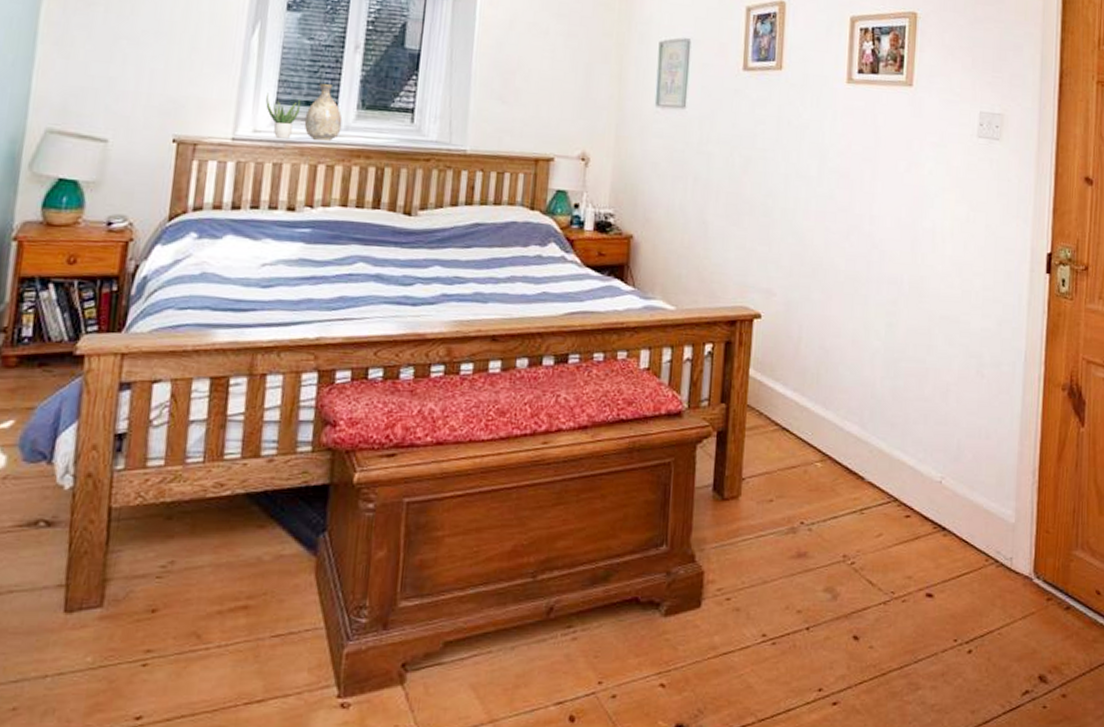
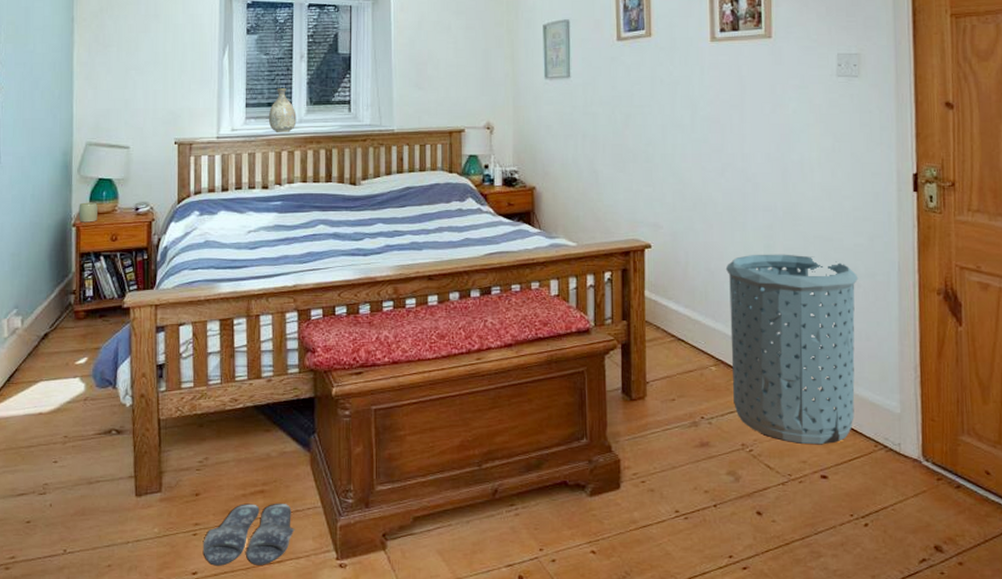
mug: none [23,208,54,237] -> present [79,202,99,223]
slippers: none [153,622,286,708] -> present [202,503,295,566]
potted plant: present [266,92,301,139] -> none [239,99,265,134]
laundry basket: none [838,333,983,558] -> present [725,254,859,445]

